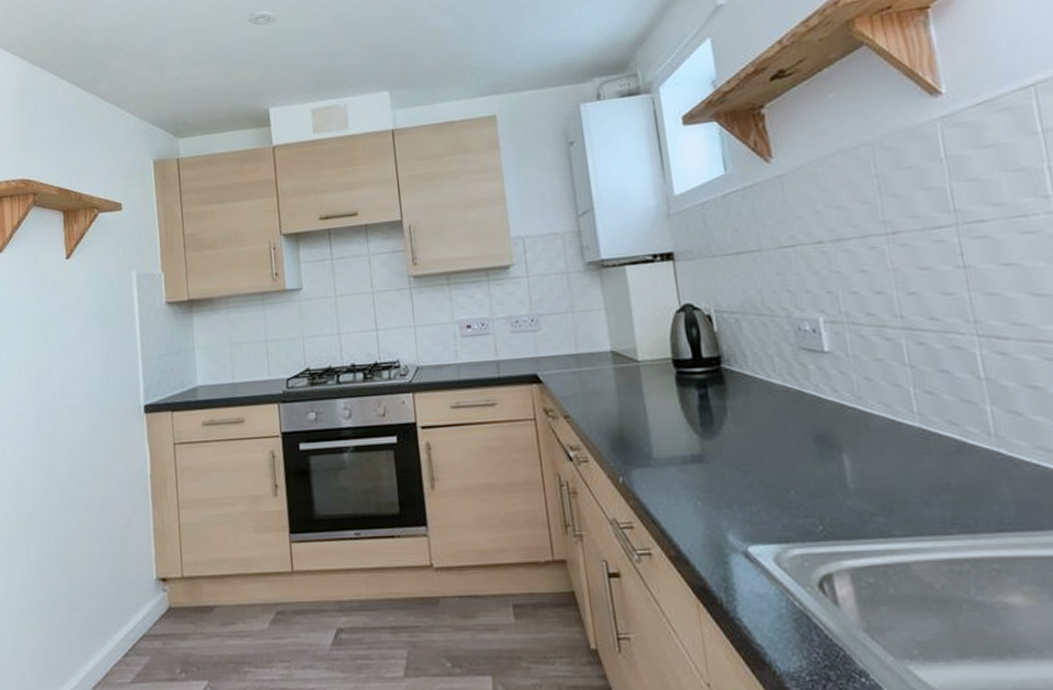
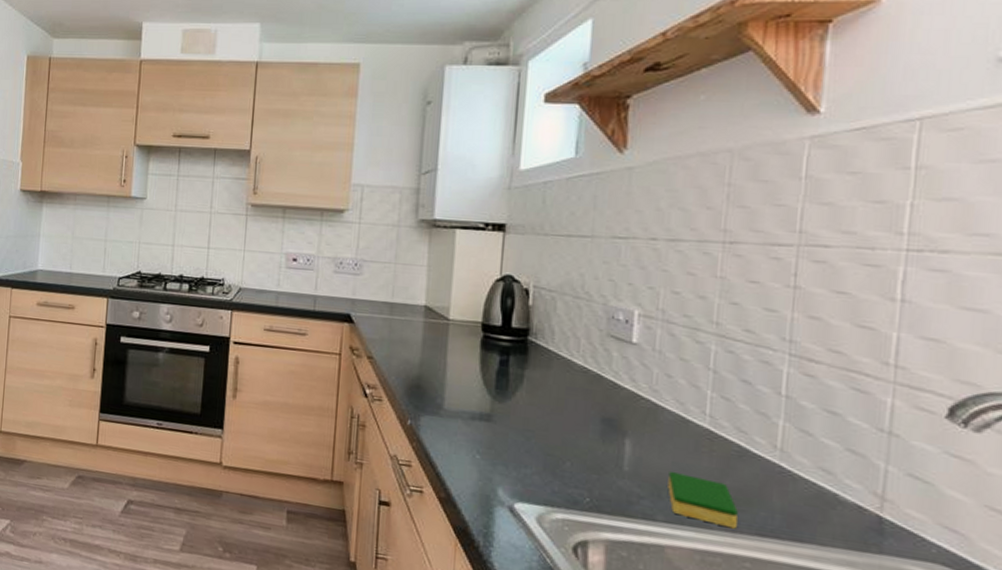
dish sponge: none [894,480,976,530] -> present [667,472,738,529]

